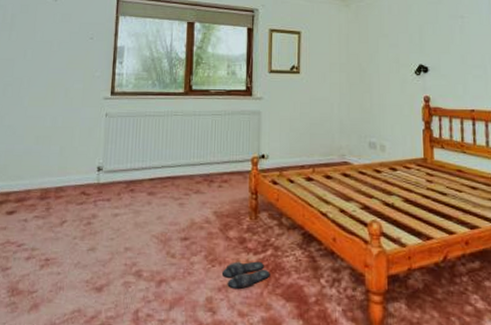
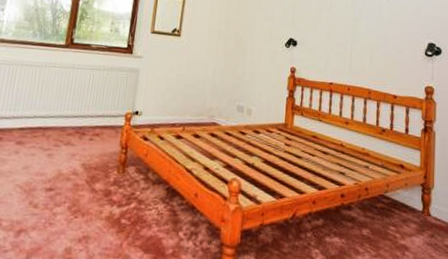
slippers: present [223,261,270,290] -> none [84,213,132,241]

